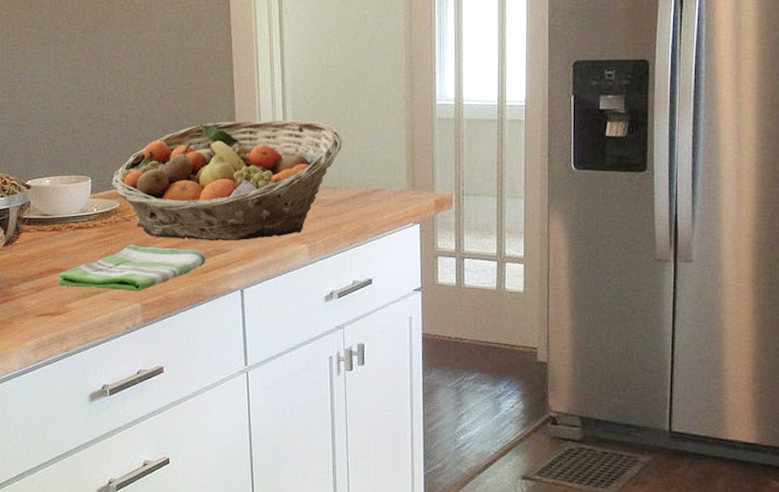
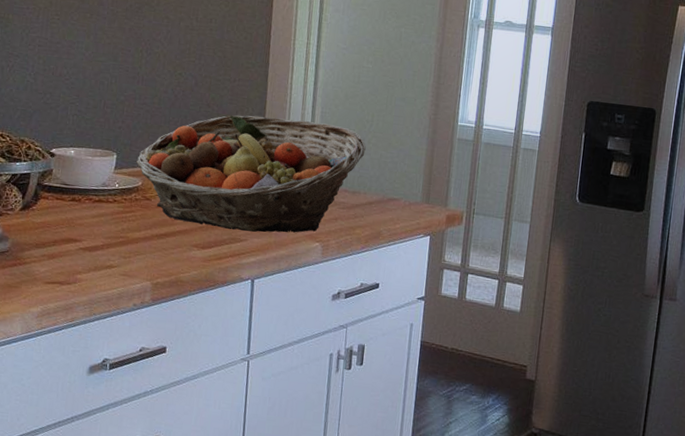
dish towel: present [58,245,206,292] -> none [71,224,221,271]

